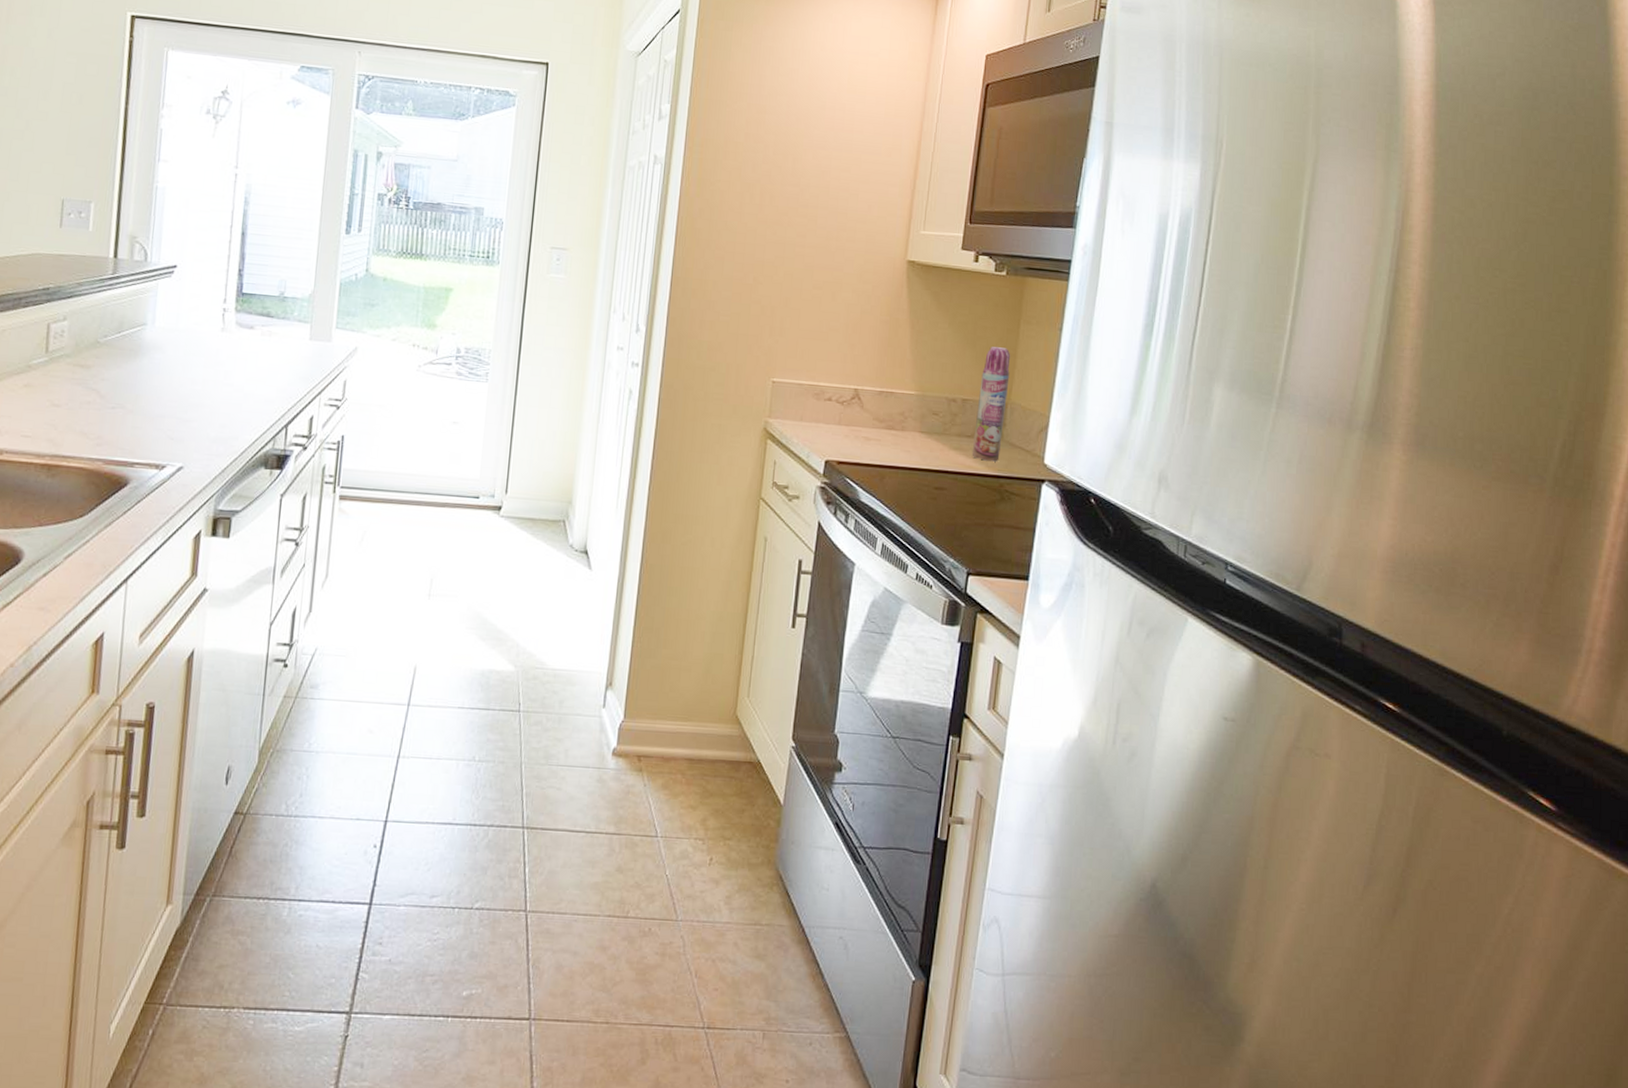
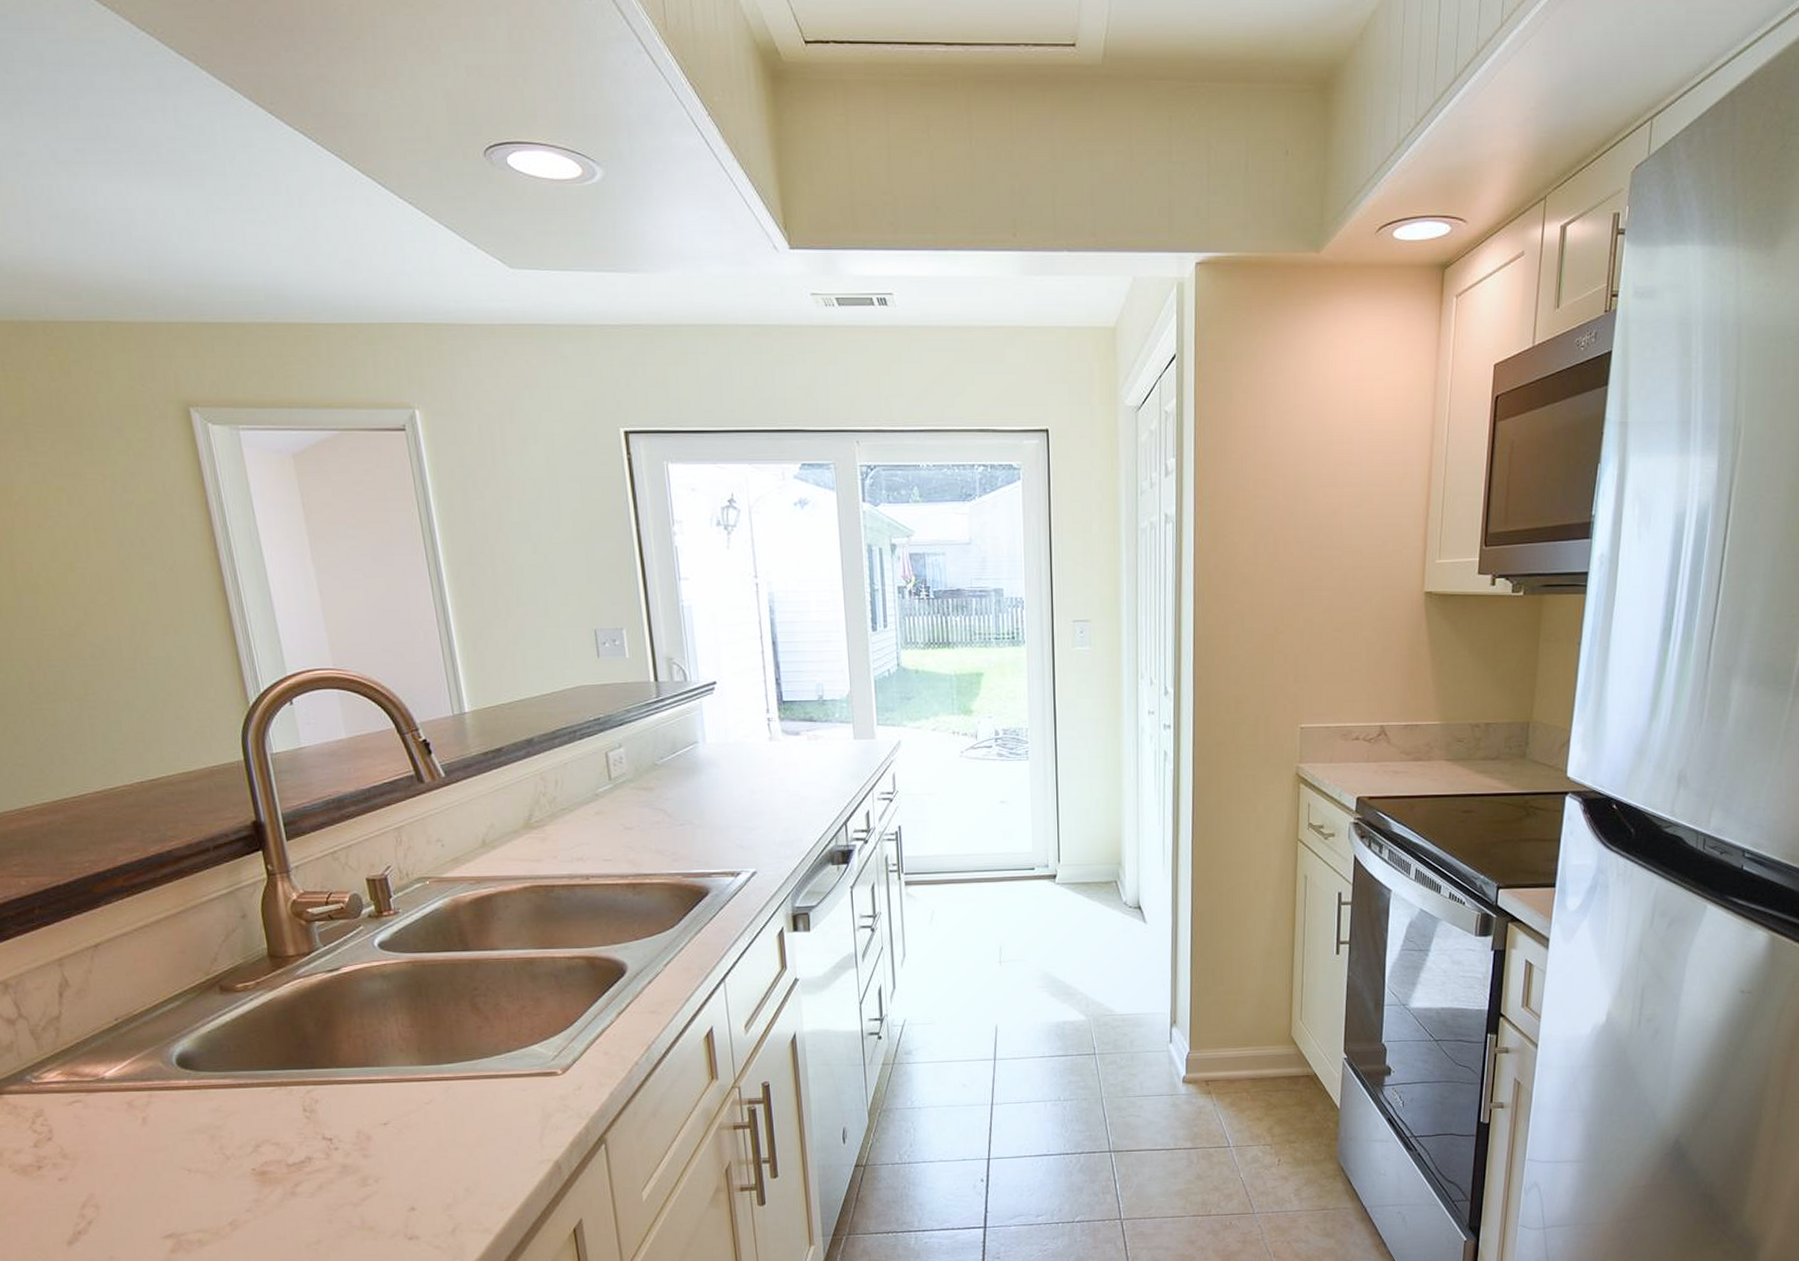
whipped cream can: present [971,347,1011,462] -> none [1497,668,1531,780]

